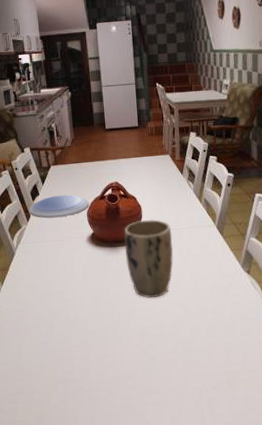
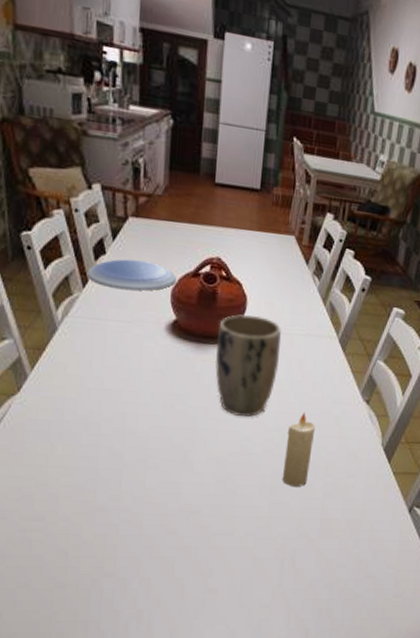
candle: none [188,287,211,349] -> present [282,412,316,488]

